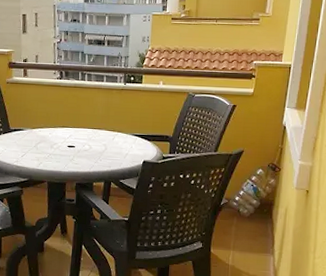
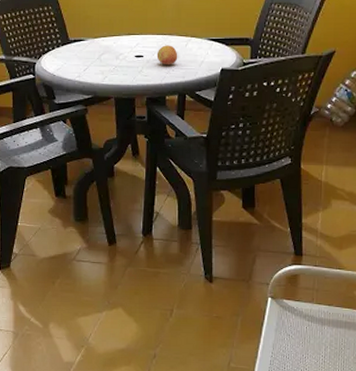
fruit: none [86,138,106,156] -> present [156,45,178,66]

